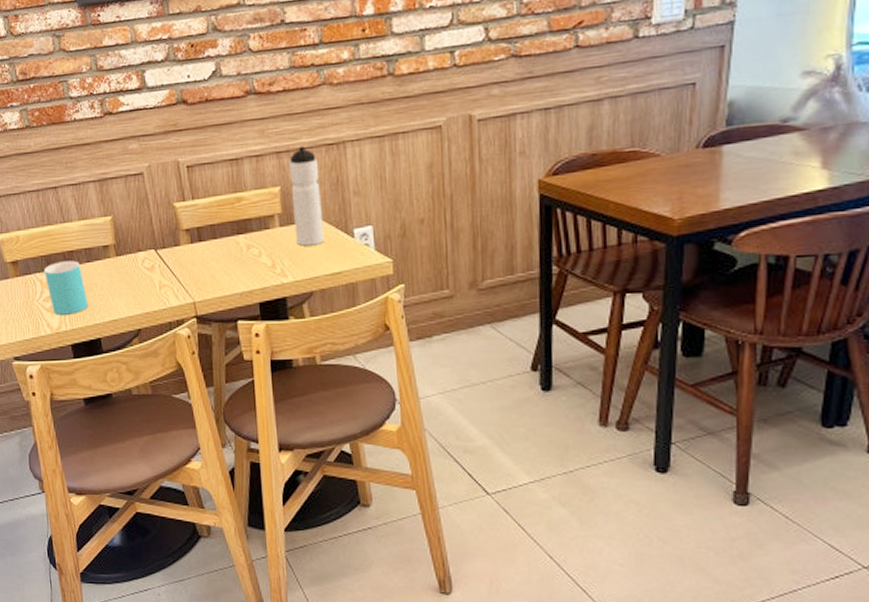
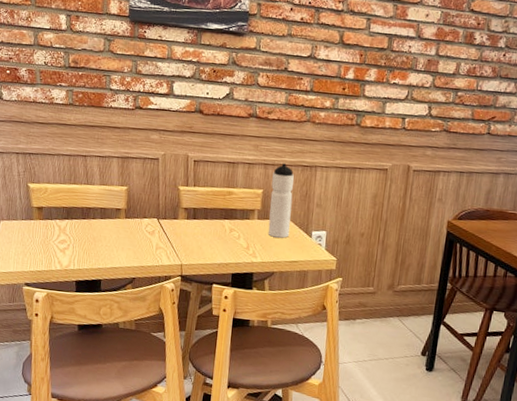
cup: present [43,260,89,315] -> none [63,214,96,258]

